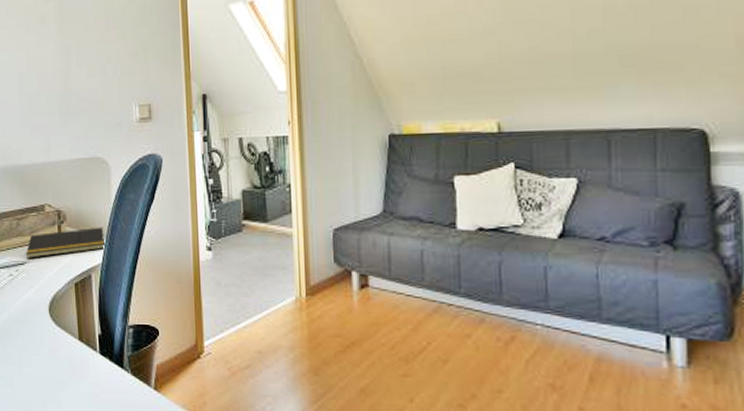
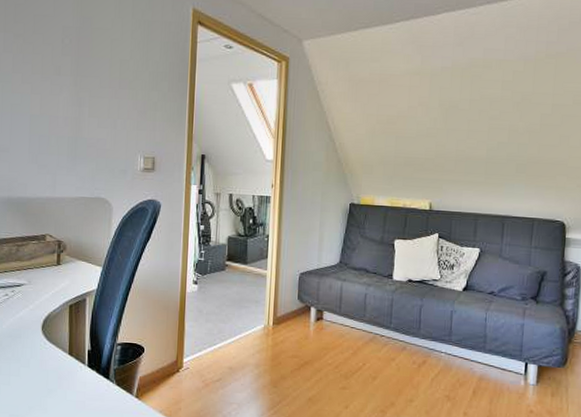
notepad: present [26,227,106,258] -> none [24,258,102,281]

